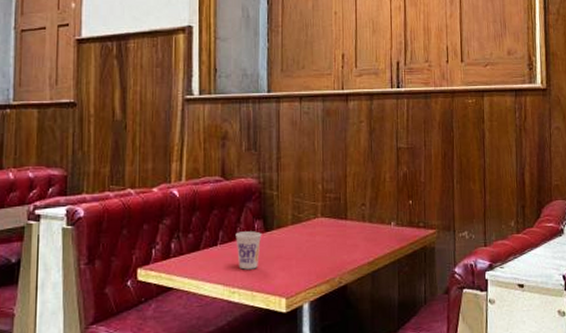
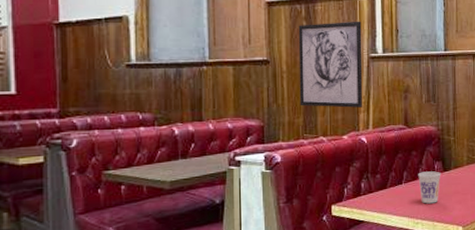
wall art: none [107,59,177,156] -> present [298,21,363,108]

